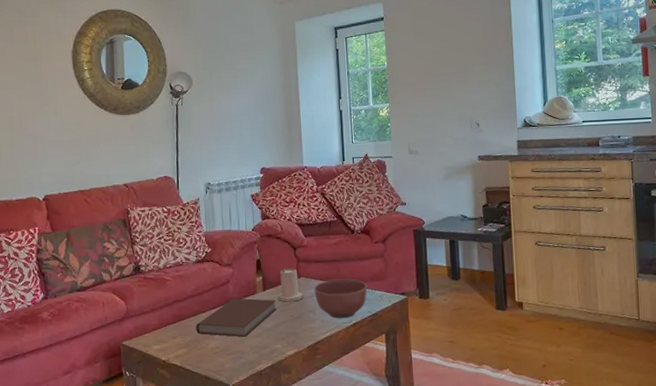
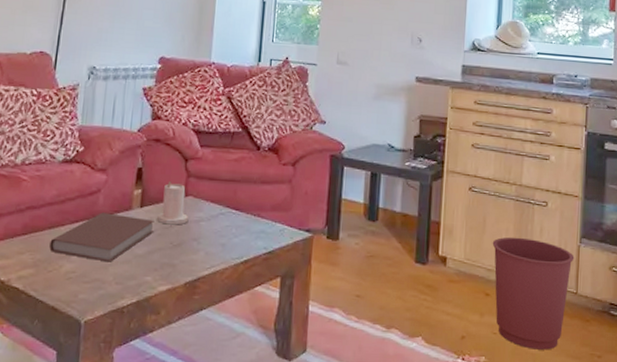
bowl: present [313,278,368,318] -> none [202,203,267,253]
trash can: none [560,279,634,370] -> present [492,236,575,350]

